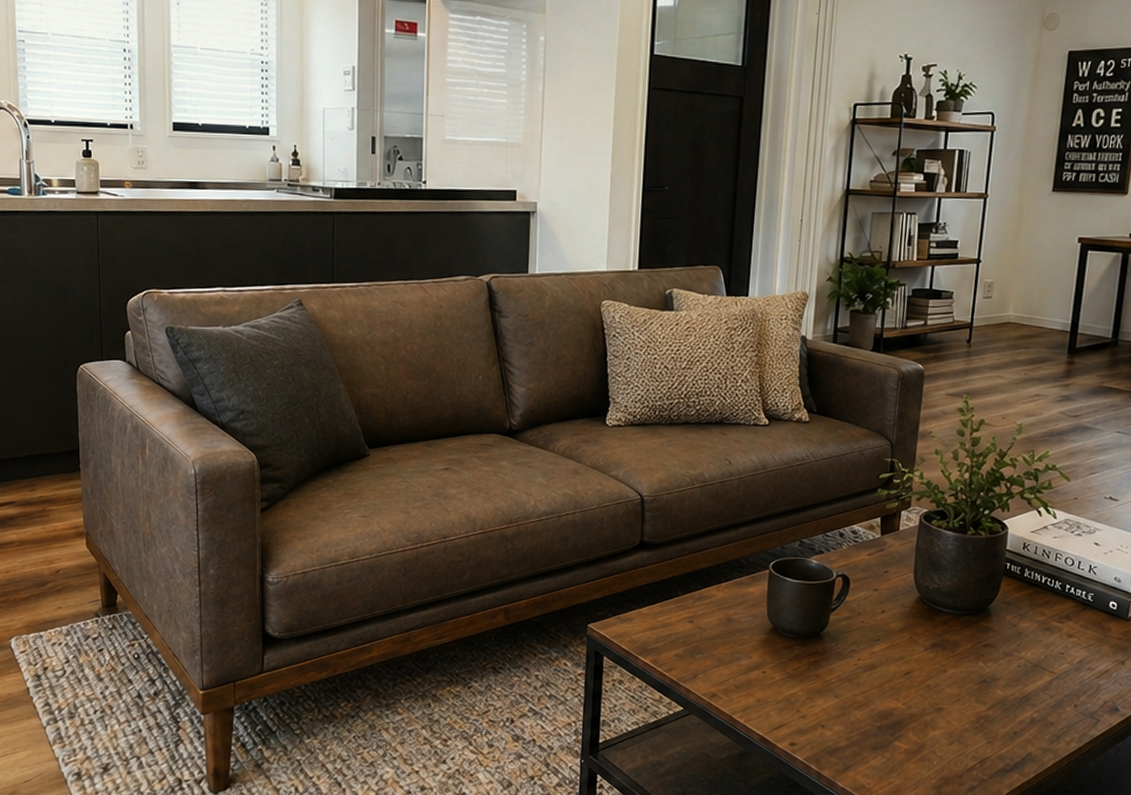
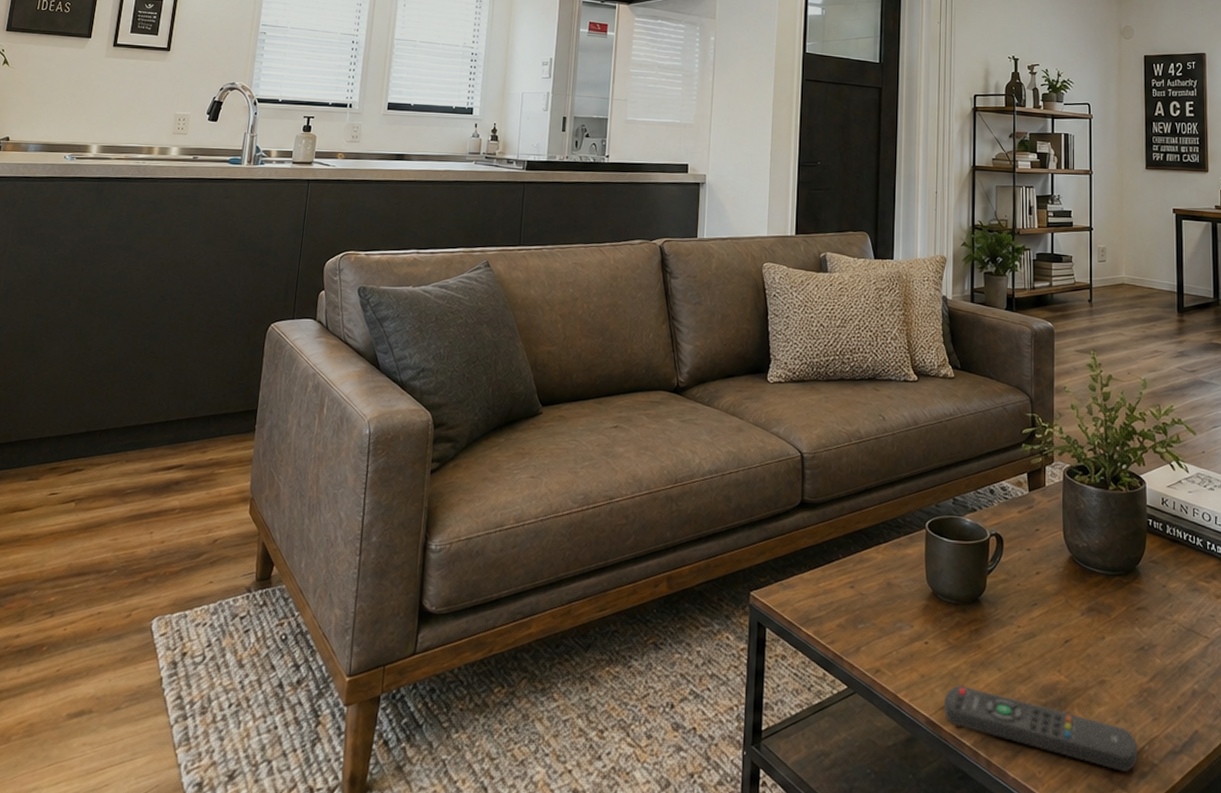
remote control: none [778,709,969,785] -> present [943,685,1137,772]

